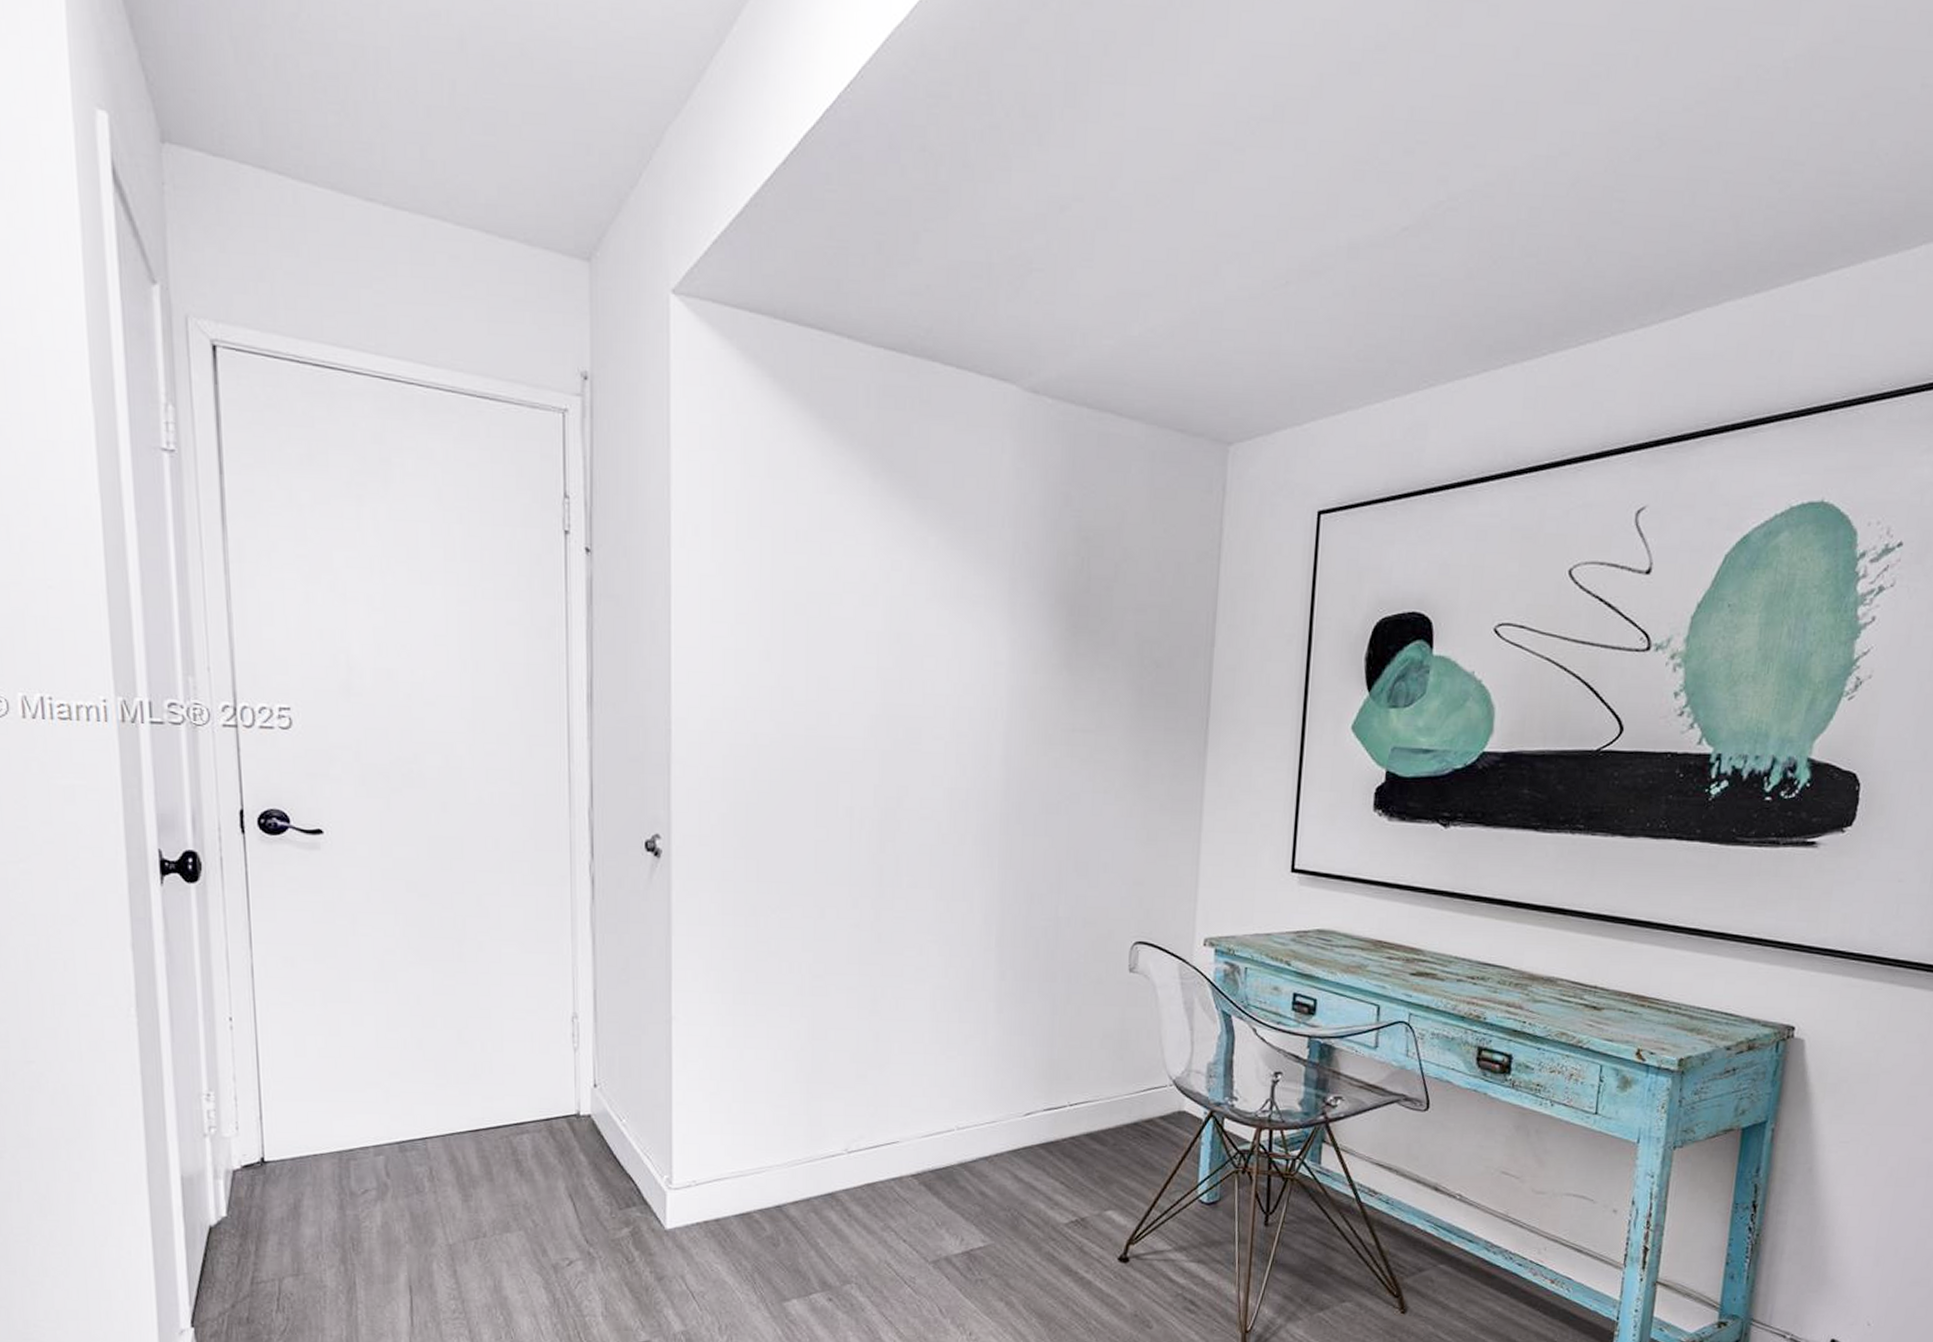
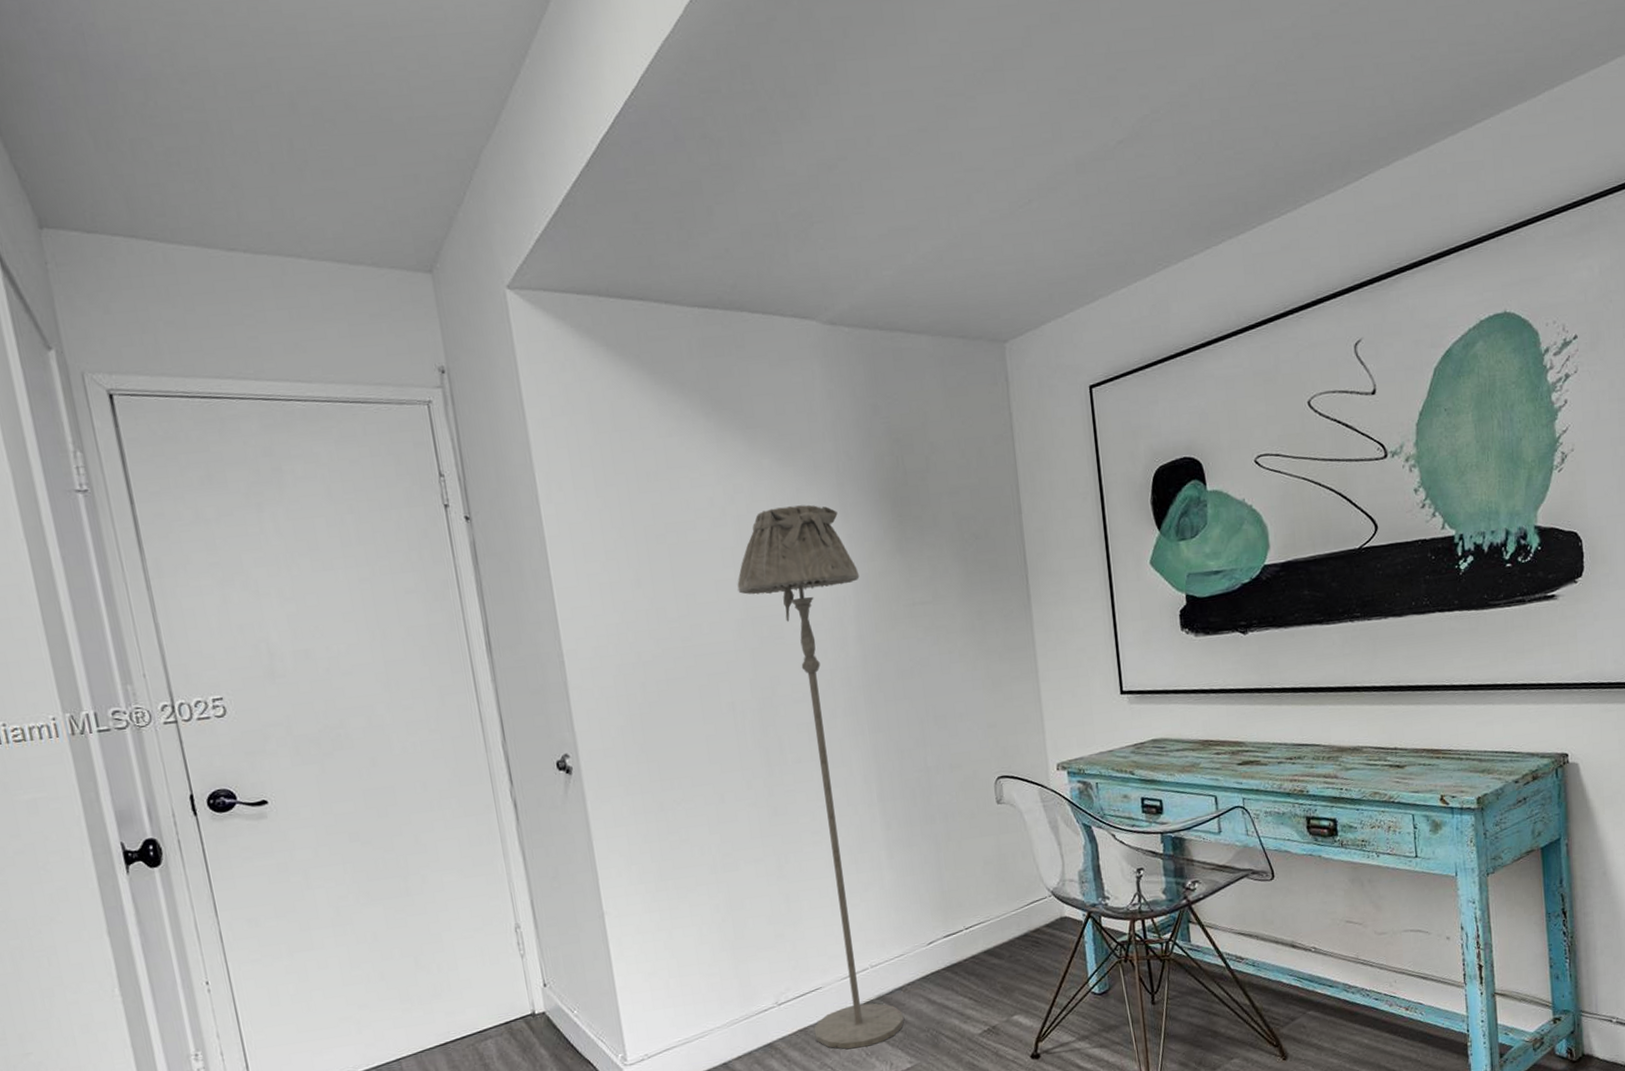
floor lamp: none [878,594,1018,1216] -> present [737,504,904,1050]

